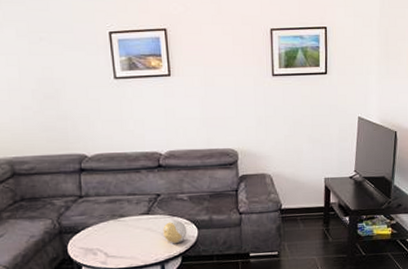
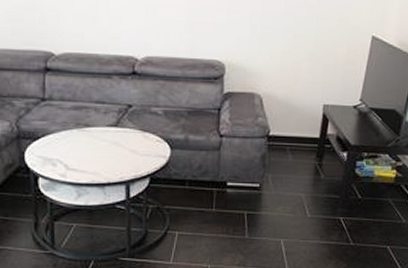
decorative ball: present [163,220,187,243] -> none [131,136,159,162]

